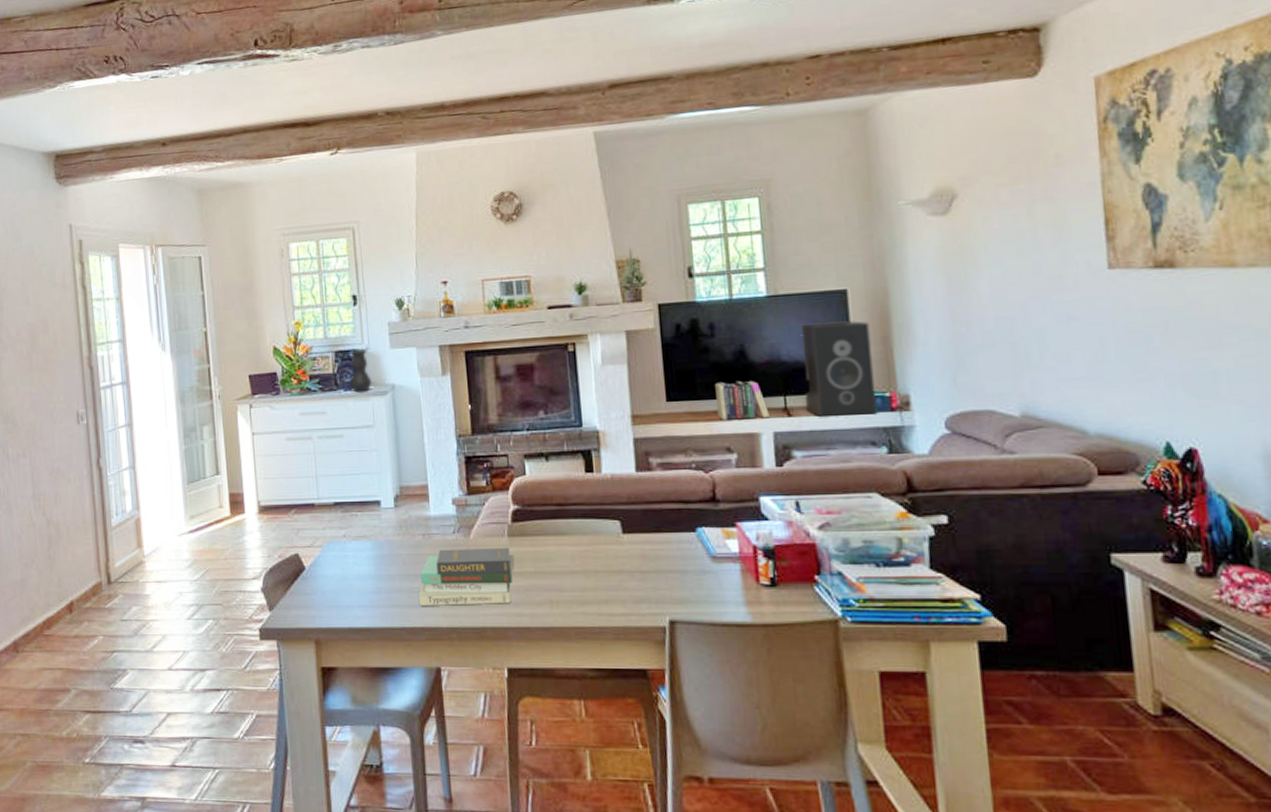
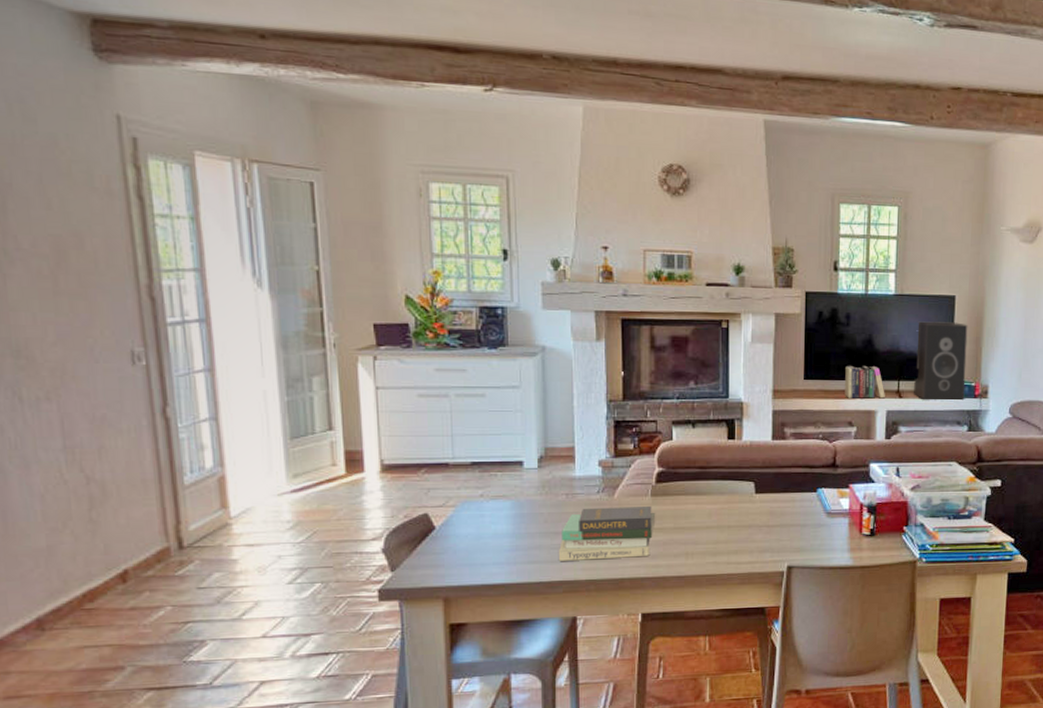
vase: present [349,349,372,394] -> none [495,307,520,353]

